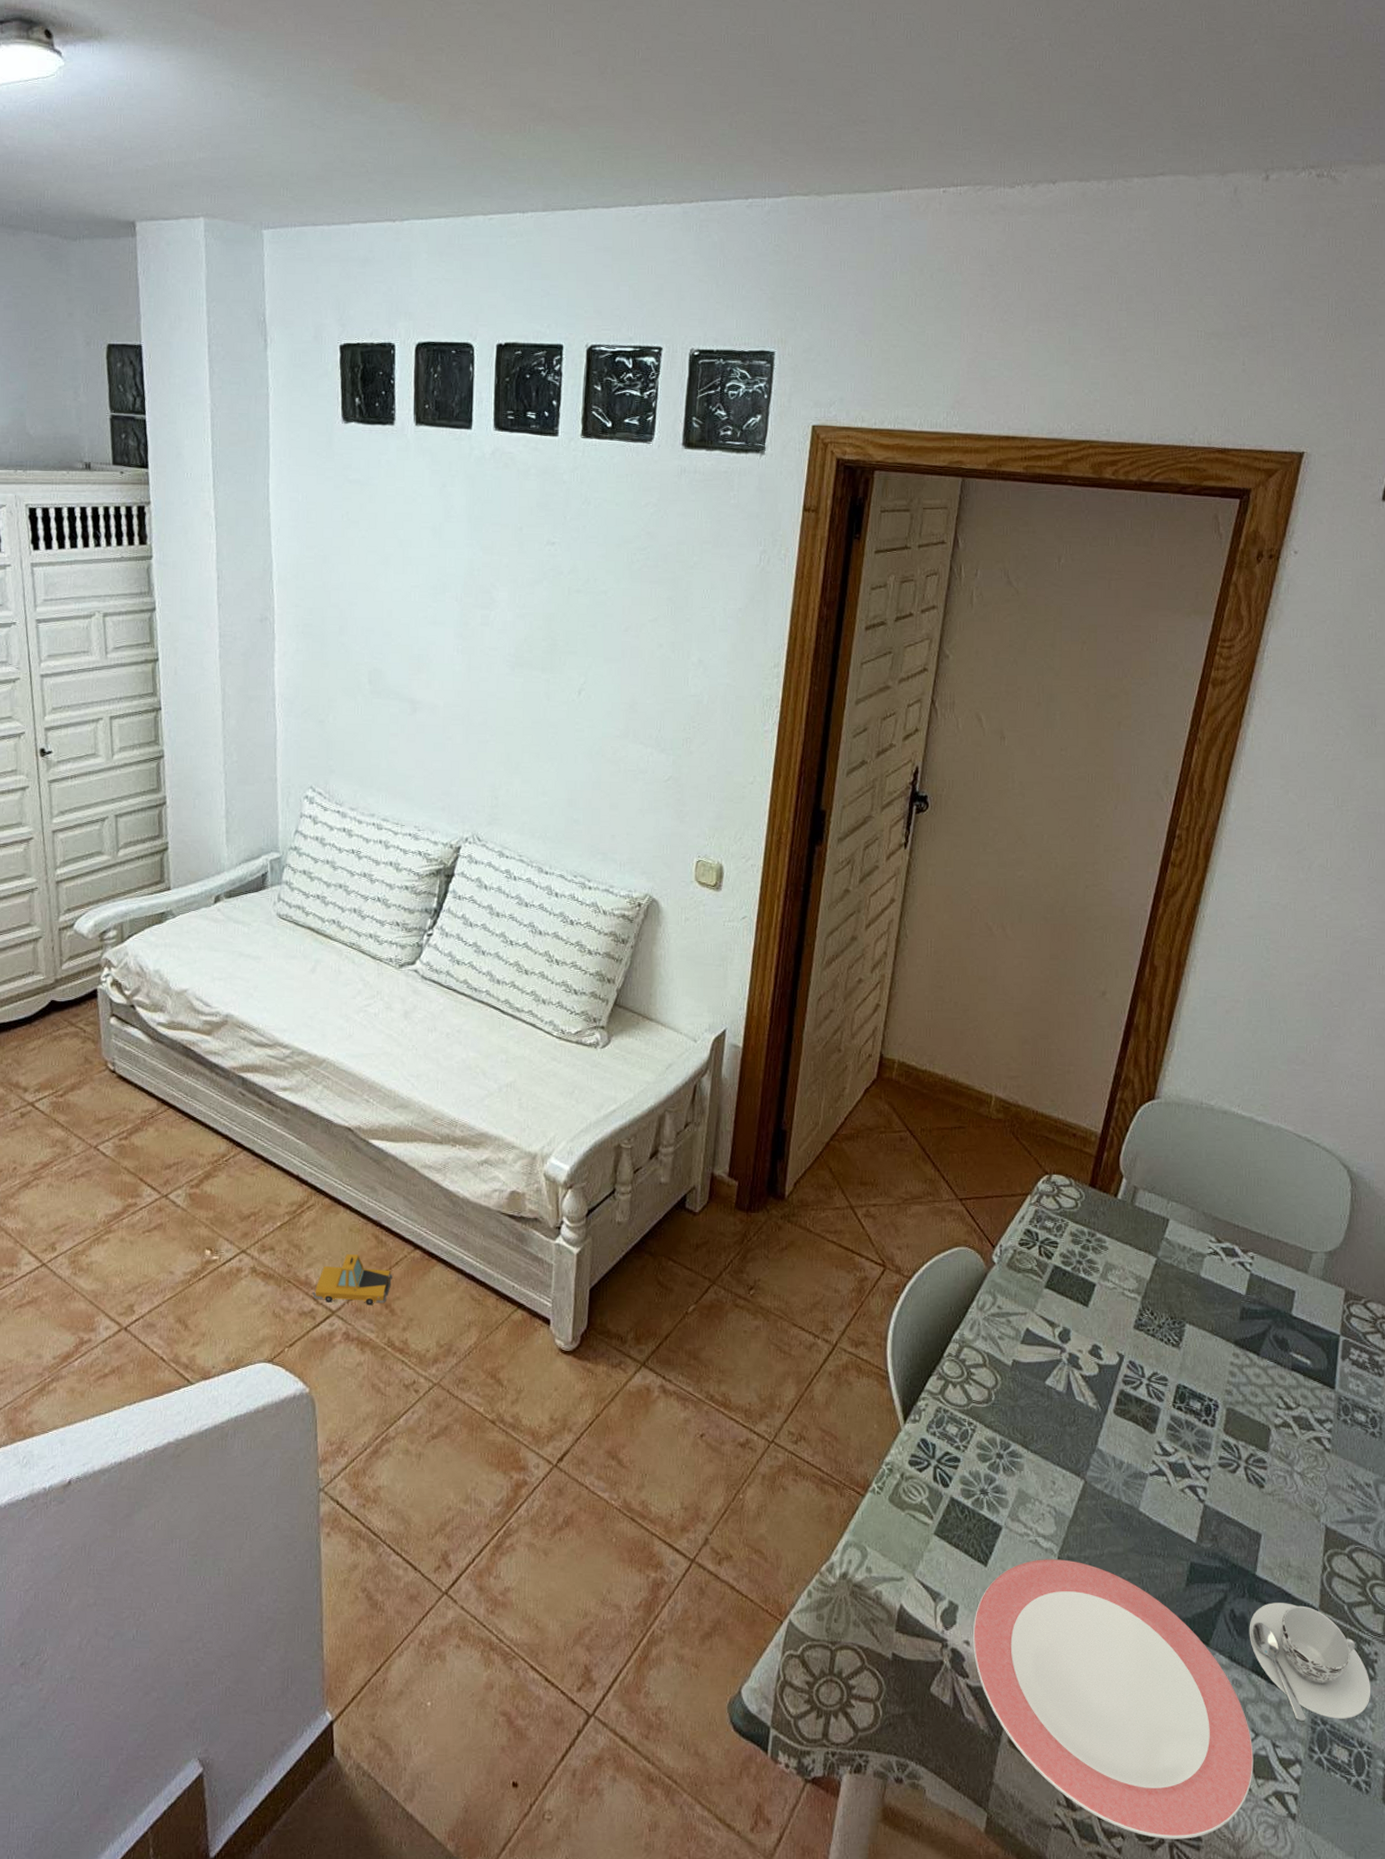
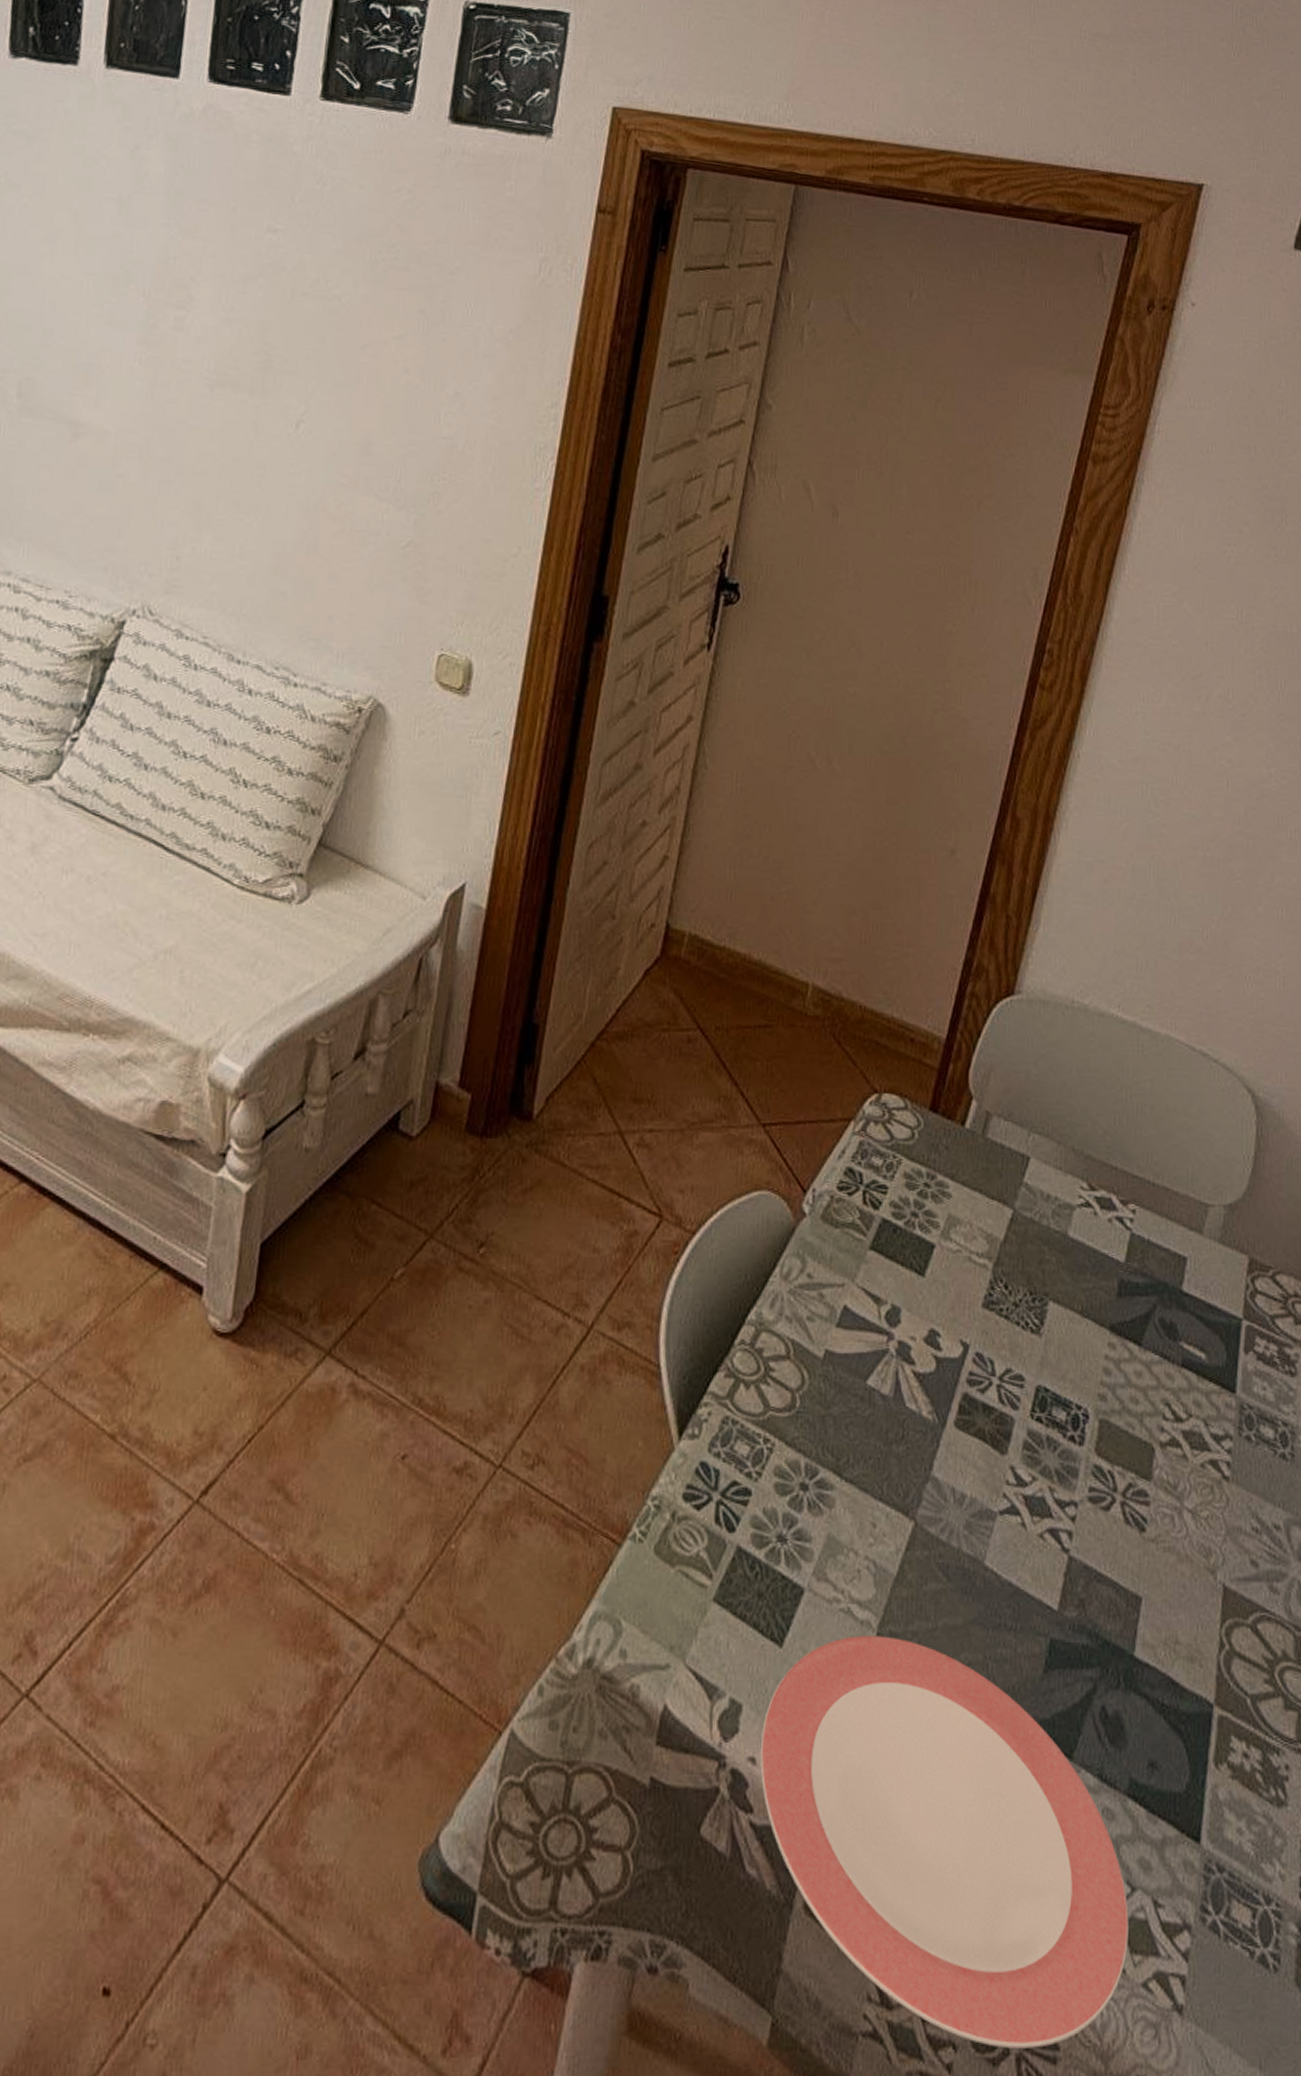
teacup: present [1249,1603,1371,1722] -> none [1124,1696,1281,1869]

